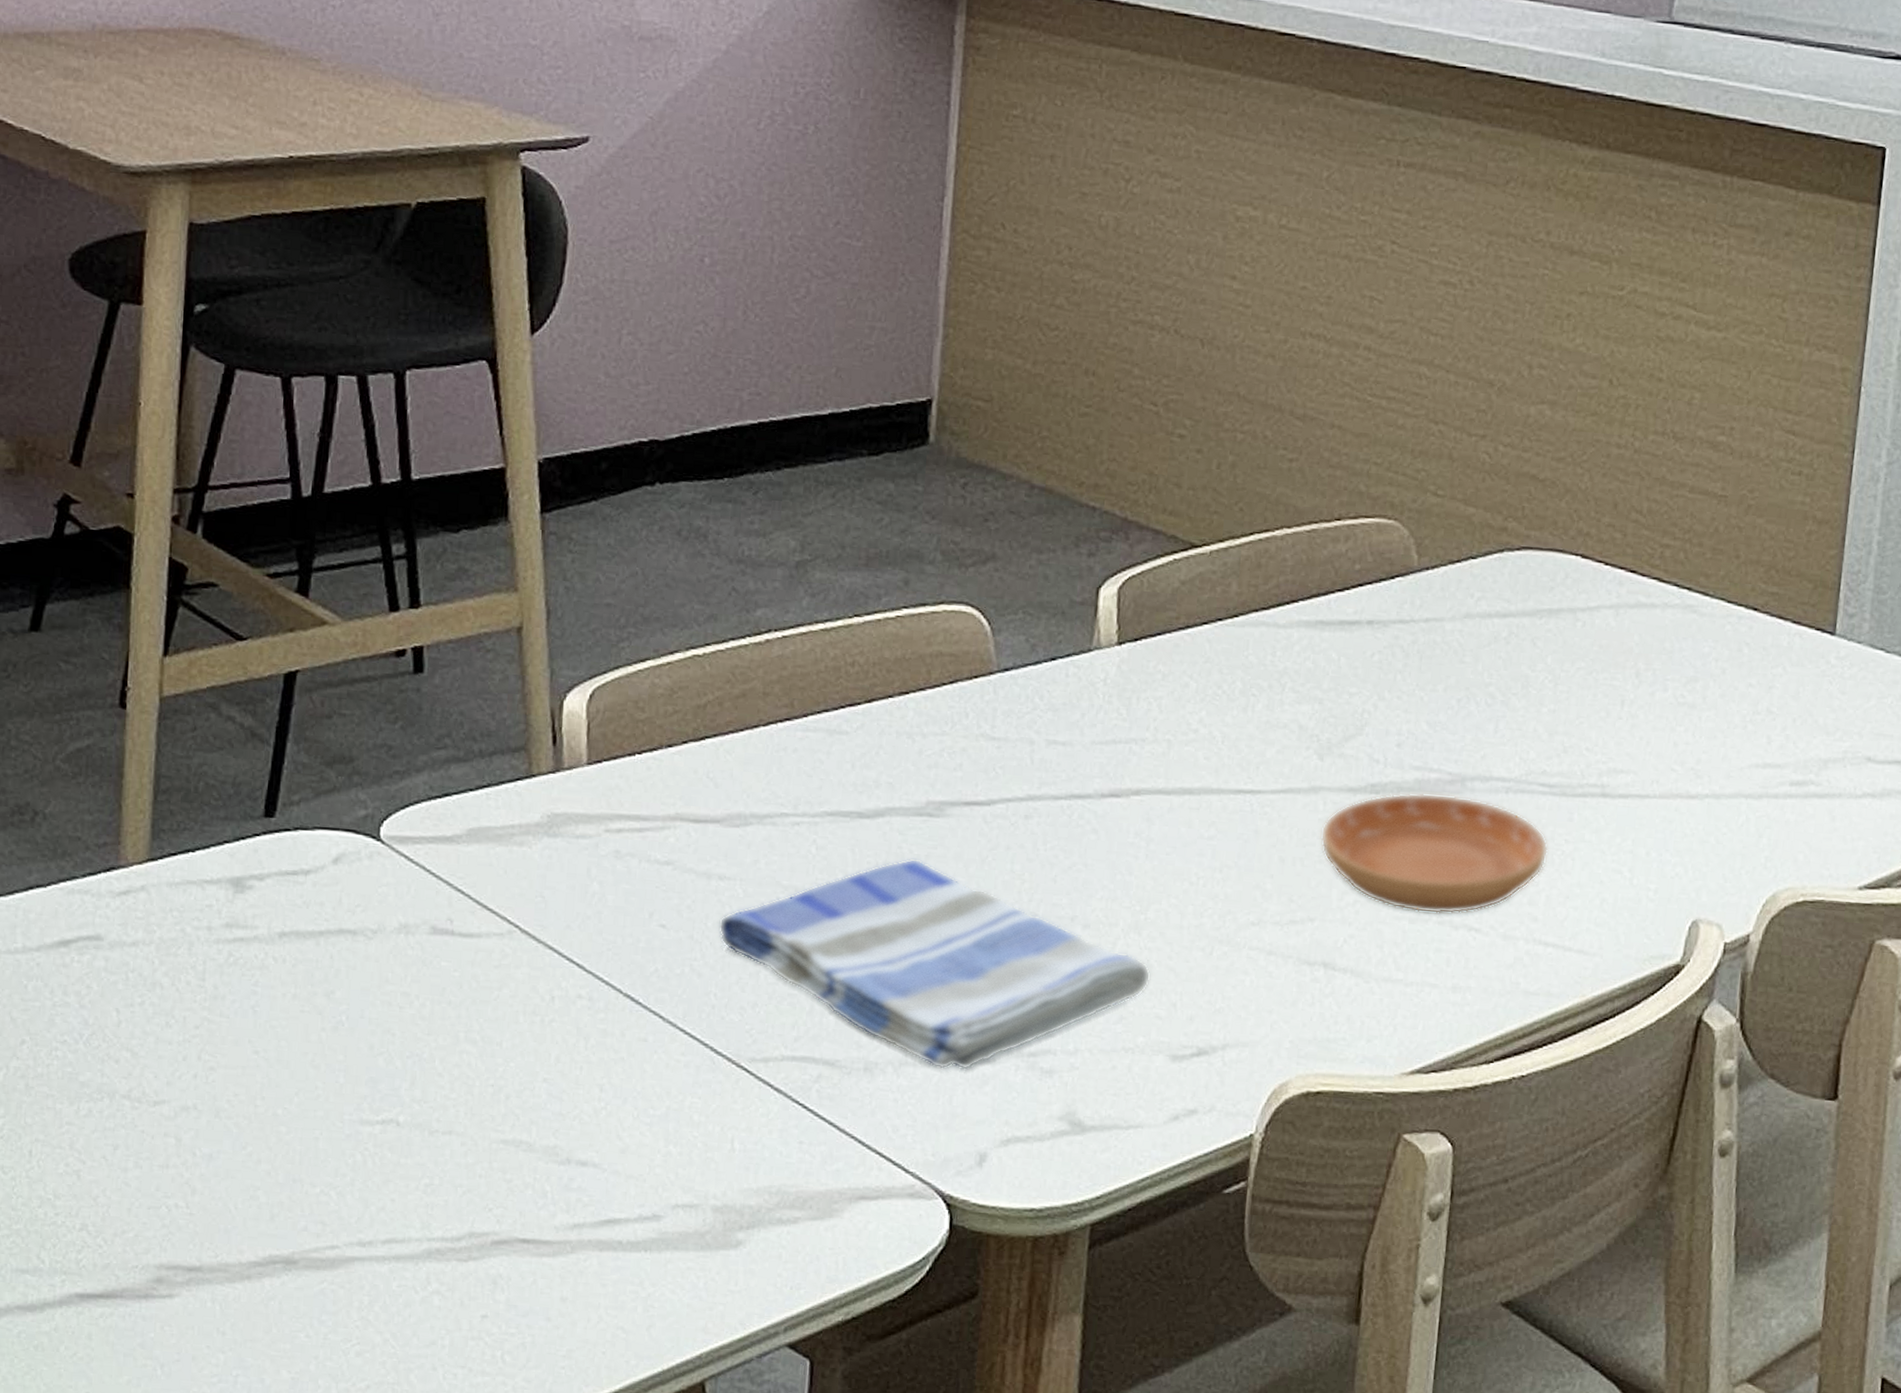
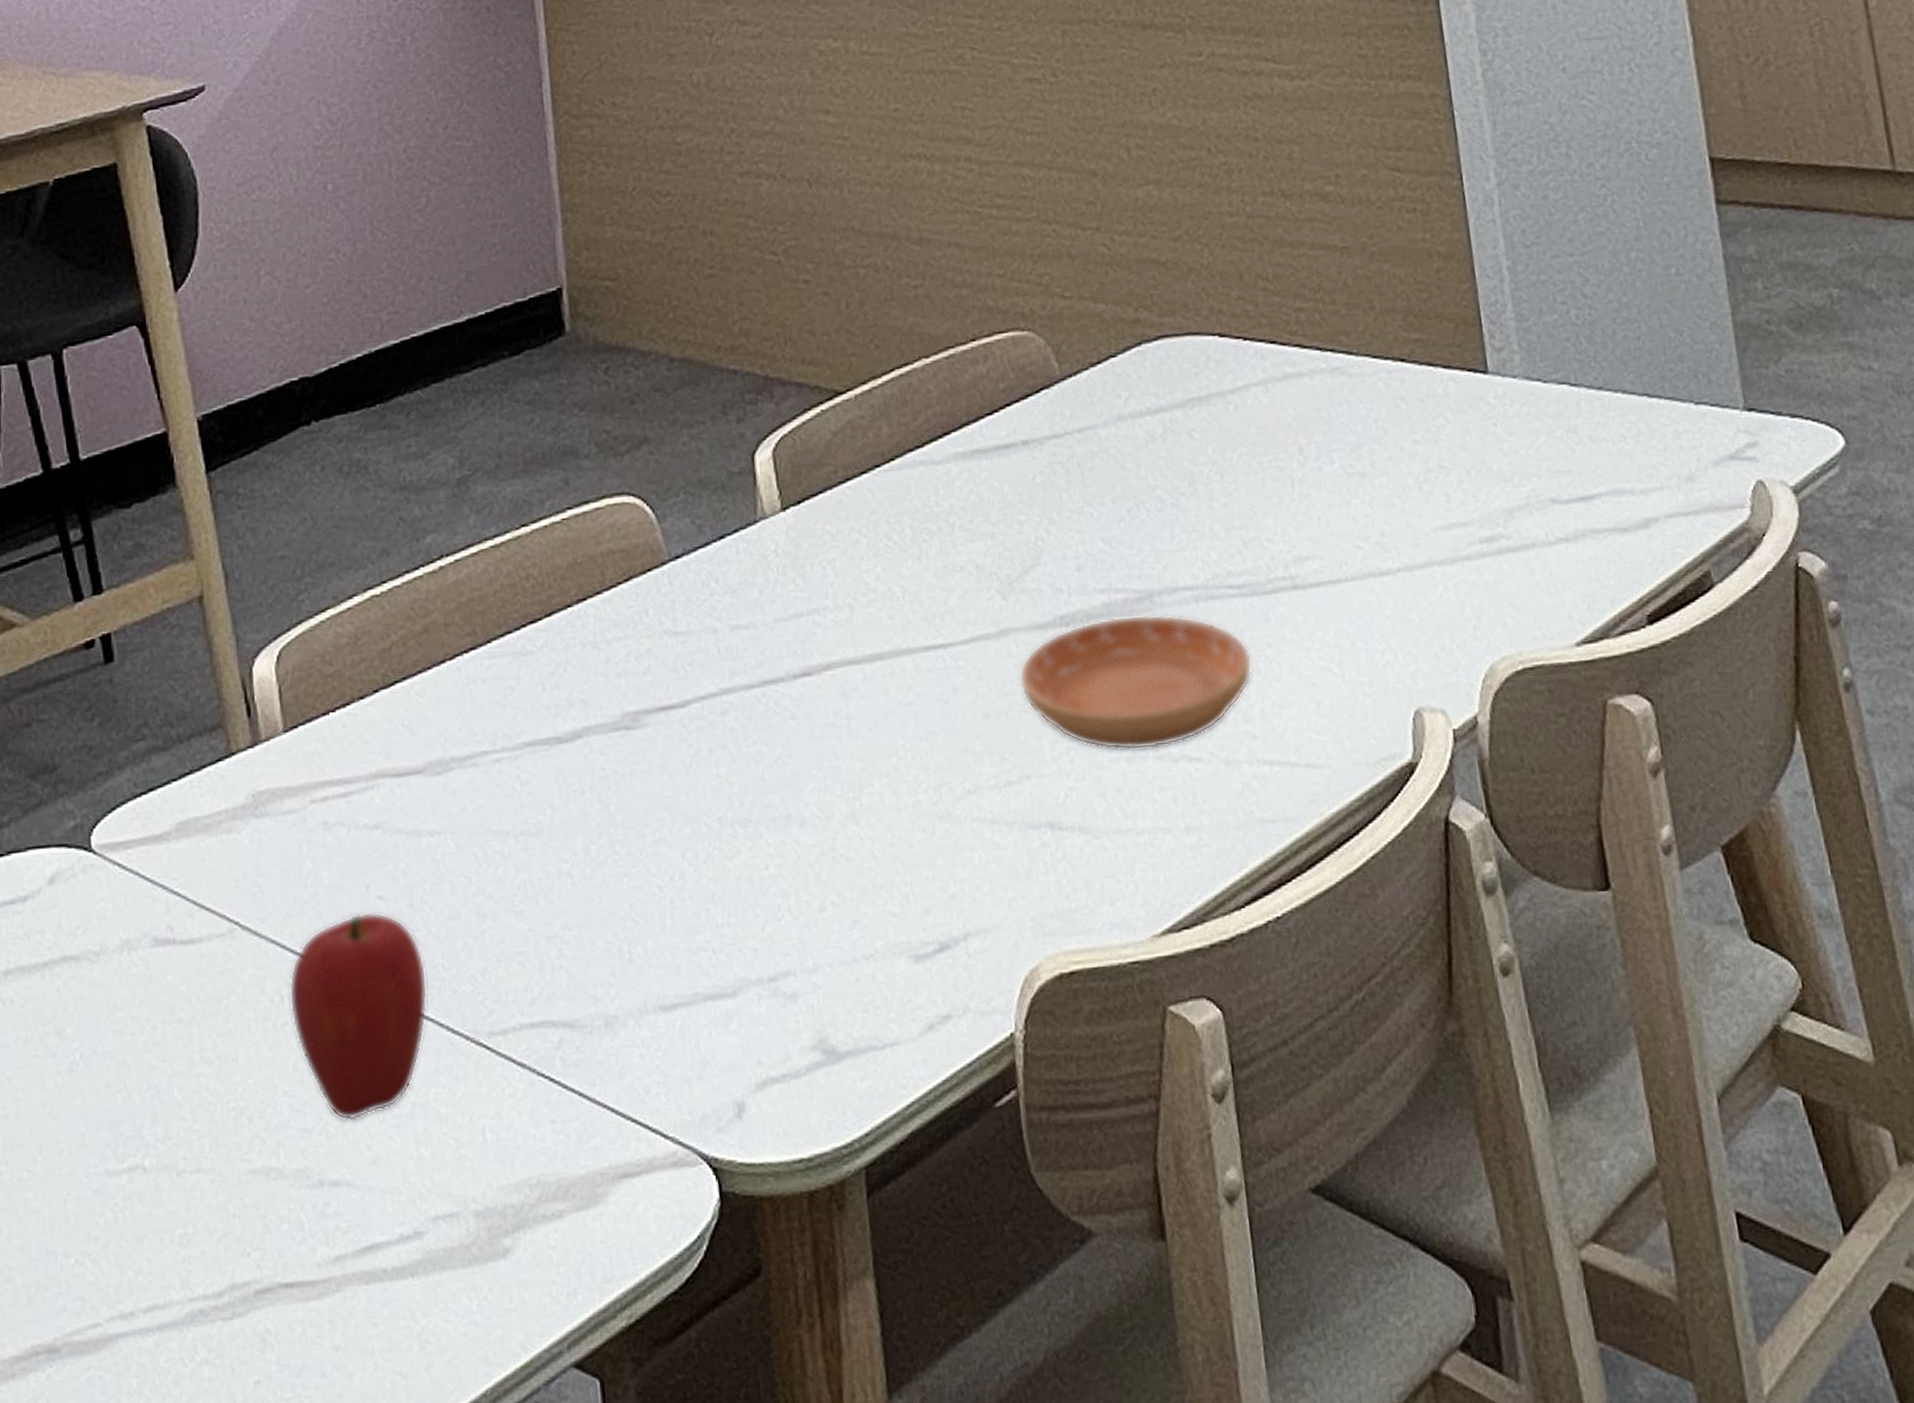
fruit: none [559,936,698,1113] -> present [288,911,428,1121]
dish towel: present [719,858,1151,1070] -> none [436,778,878,1012]

